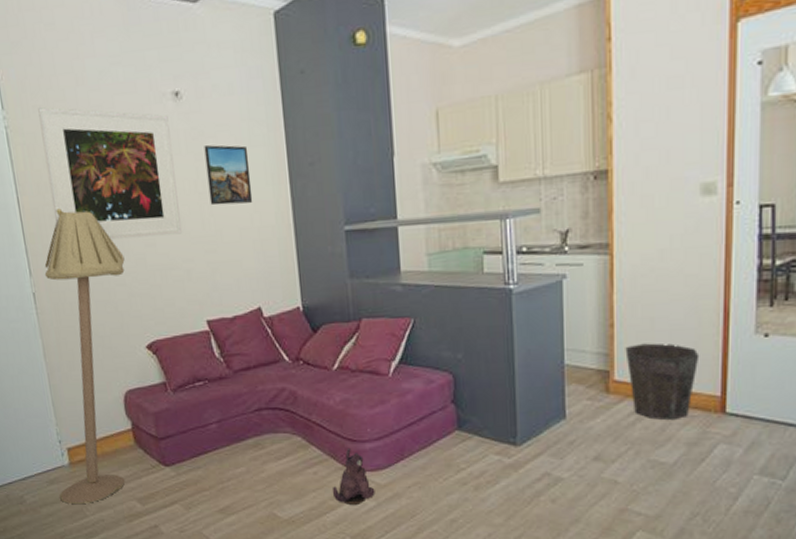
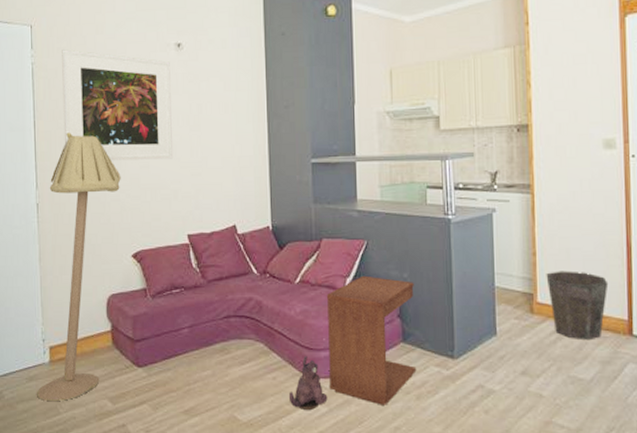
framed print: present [204,145,253,206] -> none [198,87,236,137]
side table: none [369,358,474,498] -> present [326,275,417,405]

